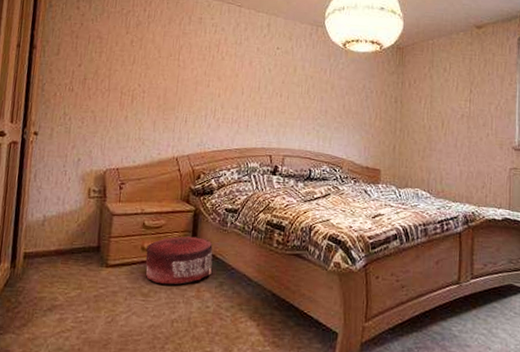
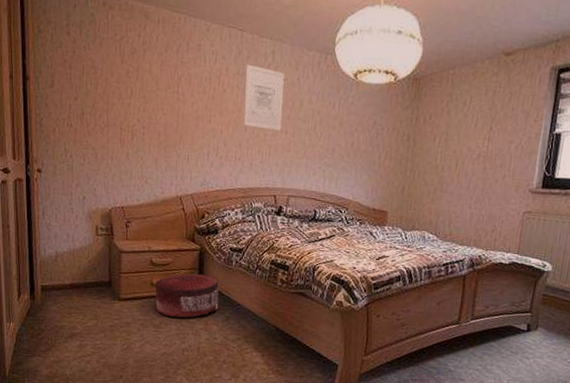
wall art: none [240,35,279,95] -> present [243,64,284,131]

